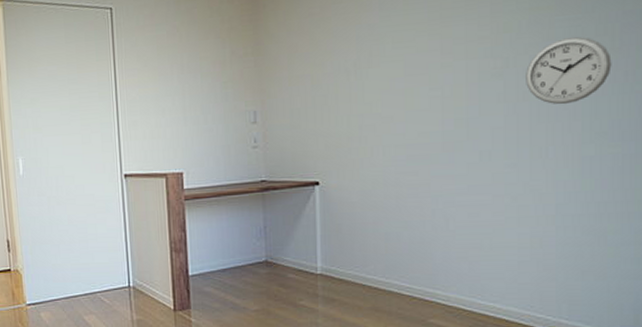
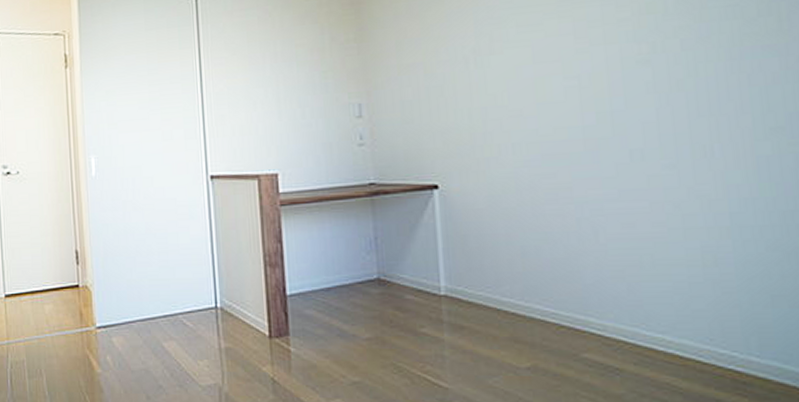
wall clock: present [526,37,612,105] -> none [677,17,782,96]

